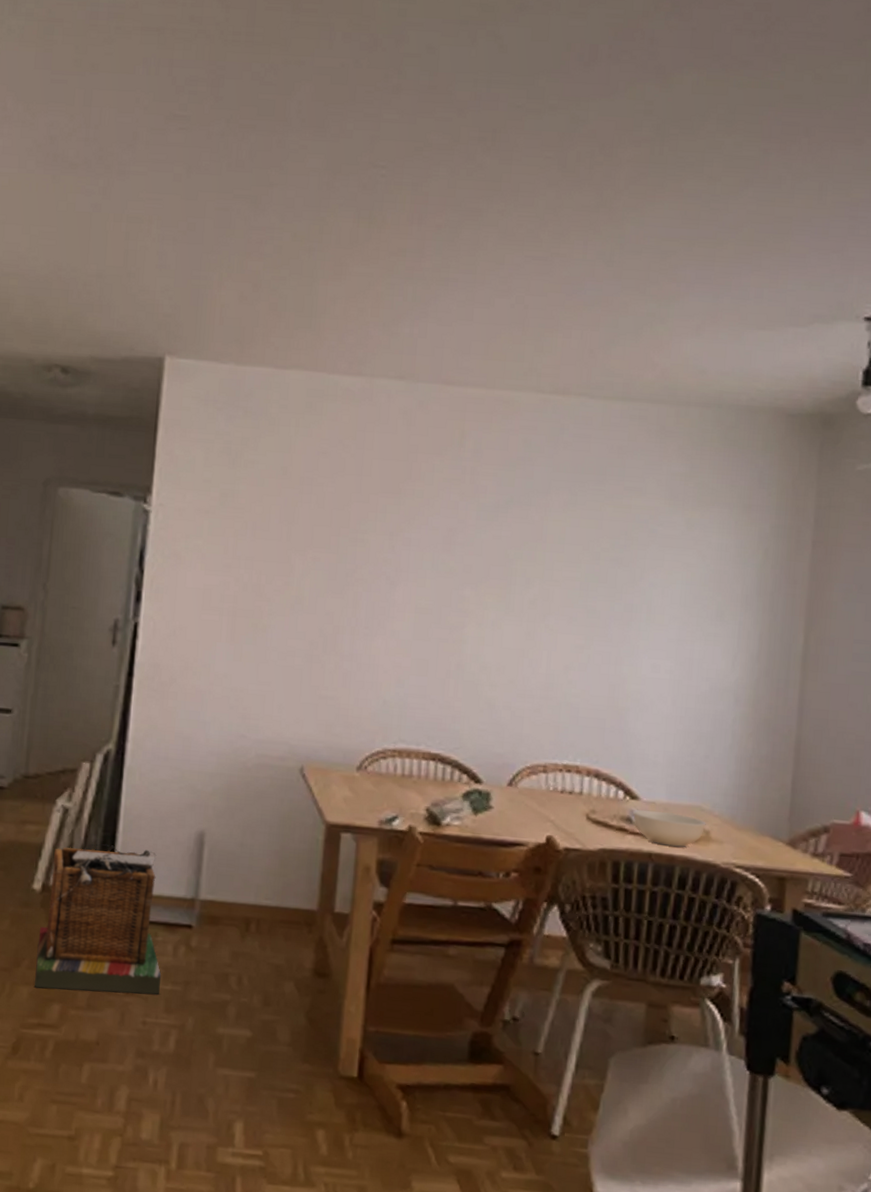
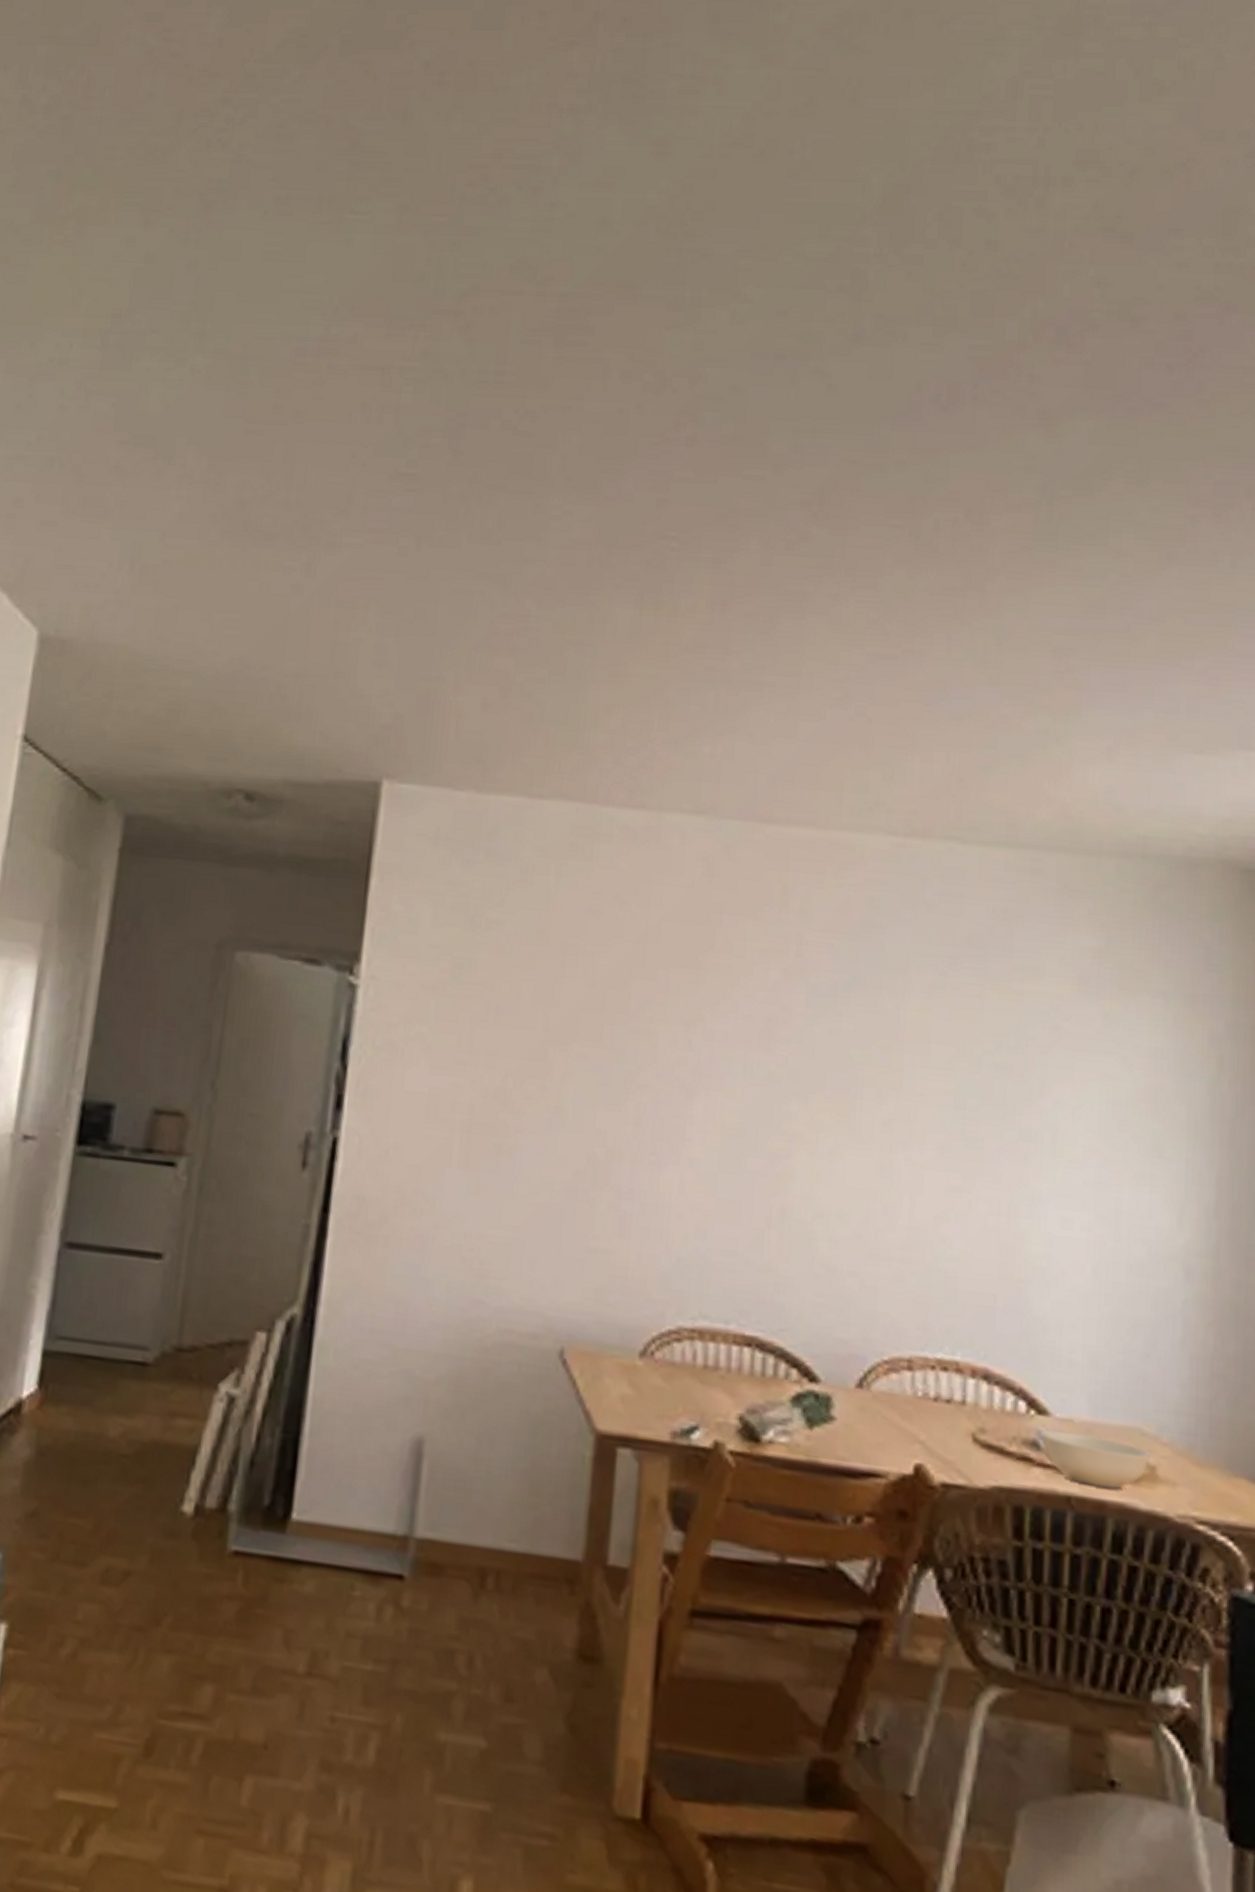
clothes hamper: present [34,844,162,995] -> none [178,1449,359,1677]

